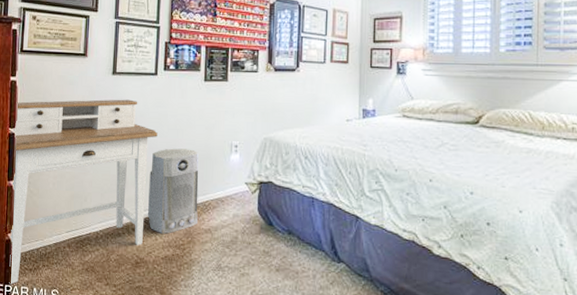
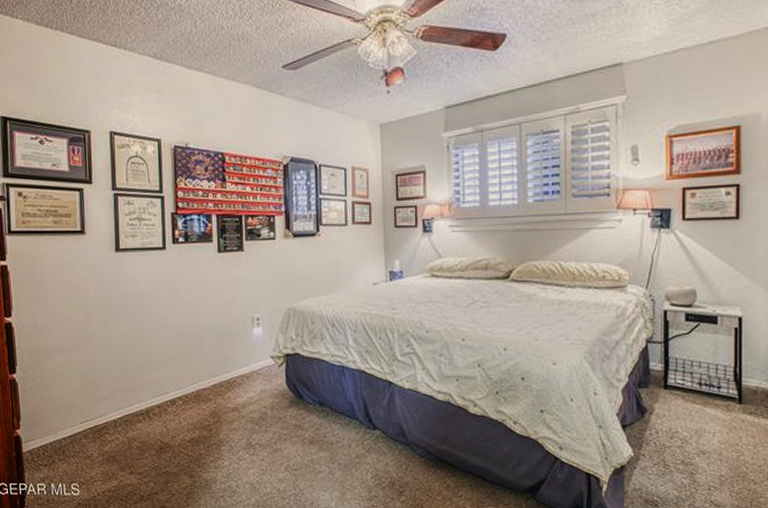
desk: present [9,99,158,285] -> none [9,277,172,483]
air purifier: present [147,148,199,234] -> none [166,326,223,416]

